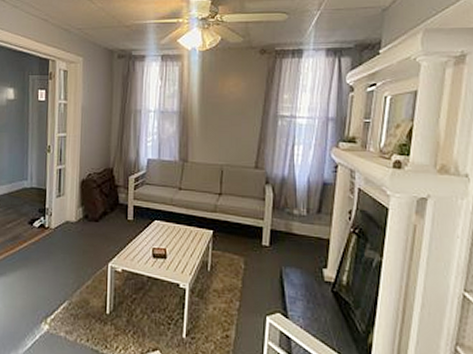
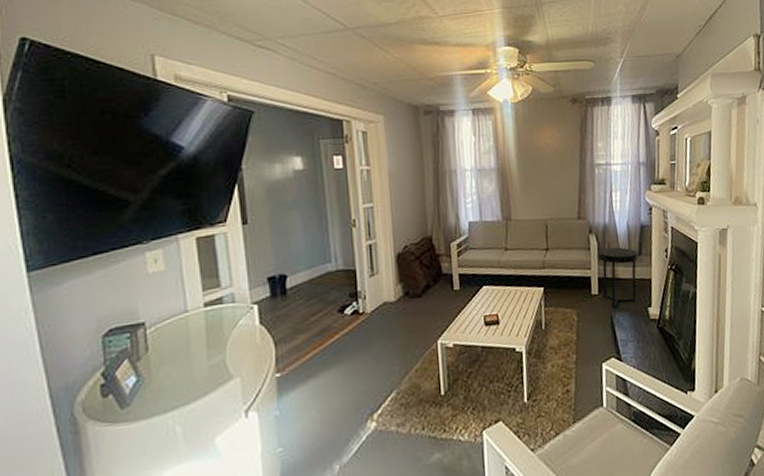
side table: none [271,201,317,264] -> present [597,247,638,309]

